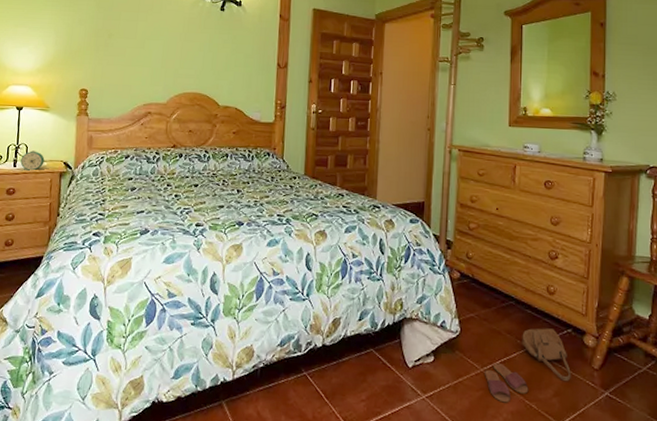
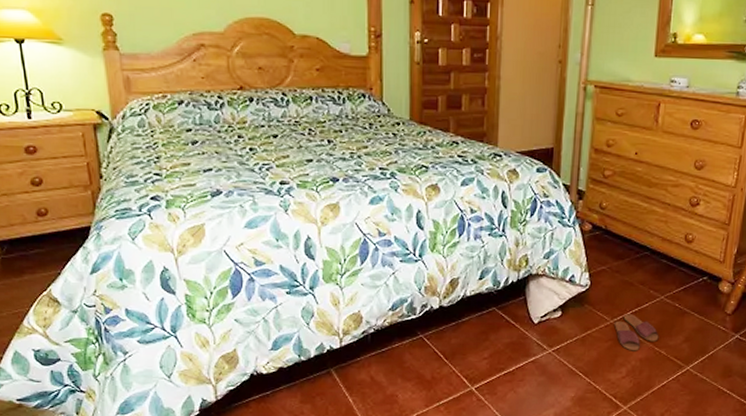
alarm clock: present [20,150,45,171] -> none [36,97,70,123]
handbag: present [522,328,571,382] -> none [655,277,703,328]

